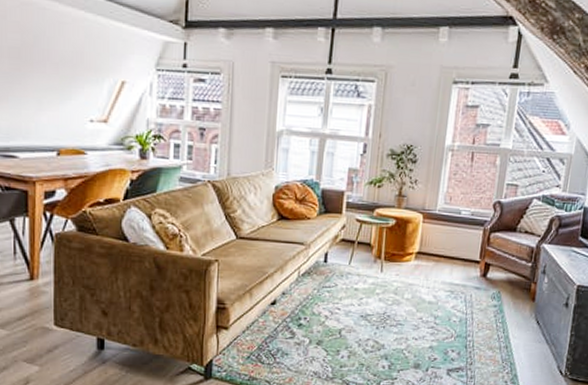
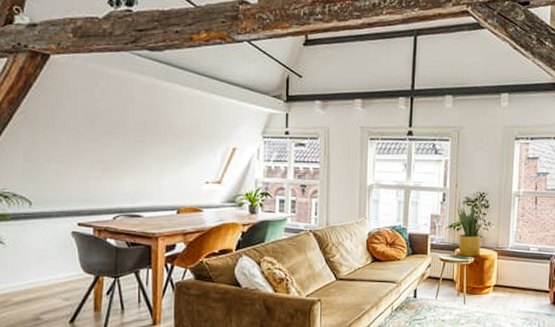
planter: none [378,159,410,219] -> present [457,205,484,257]

